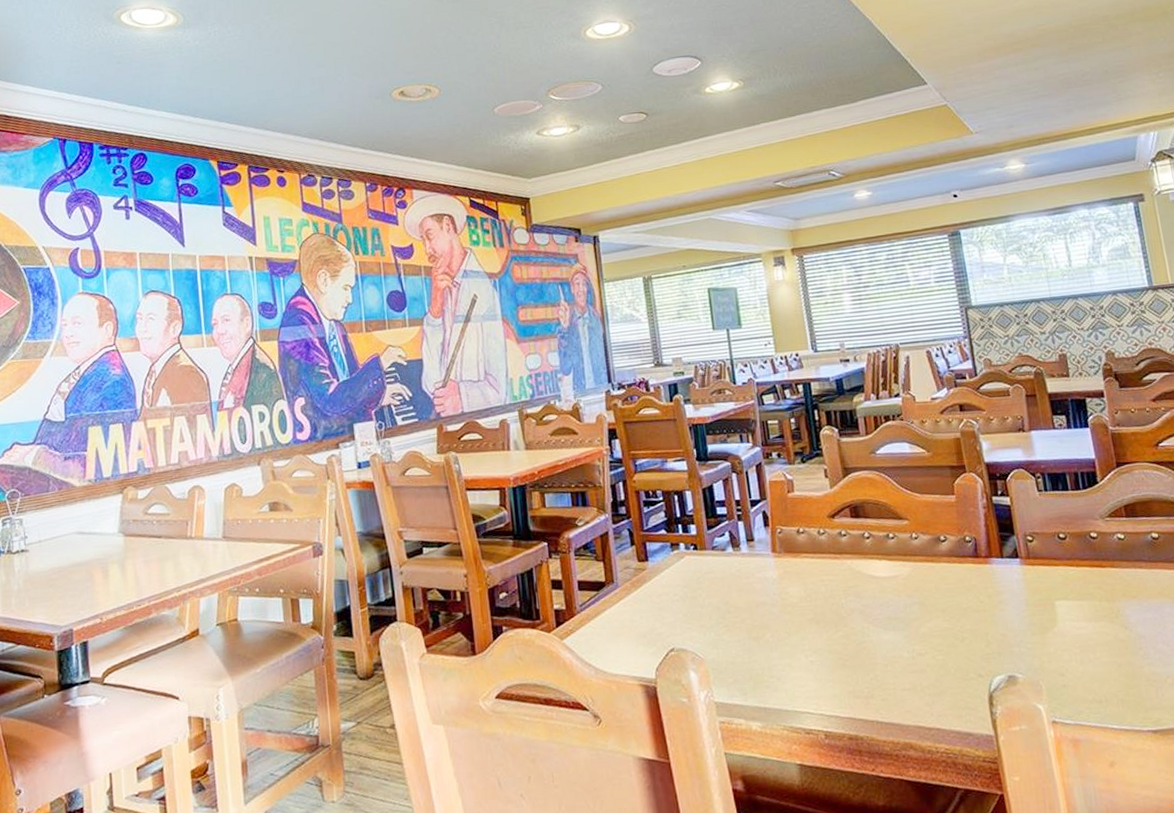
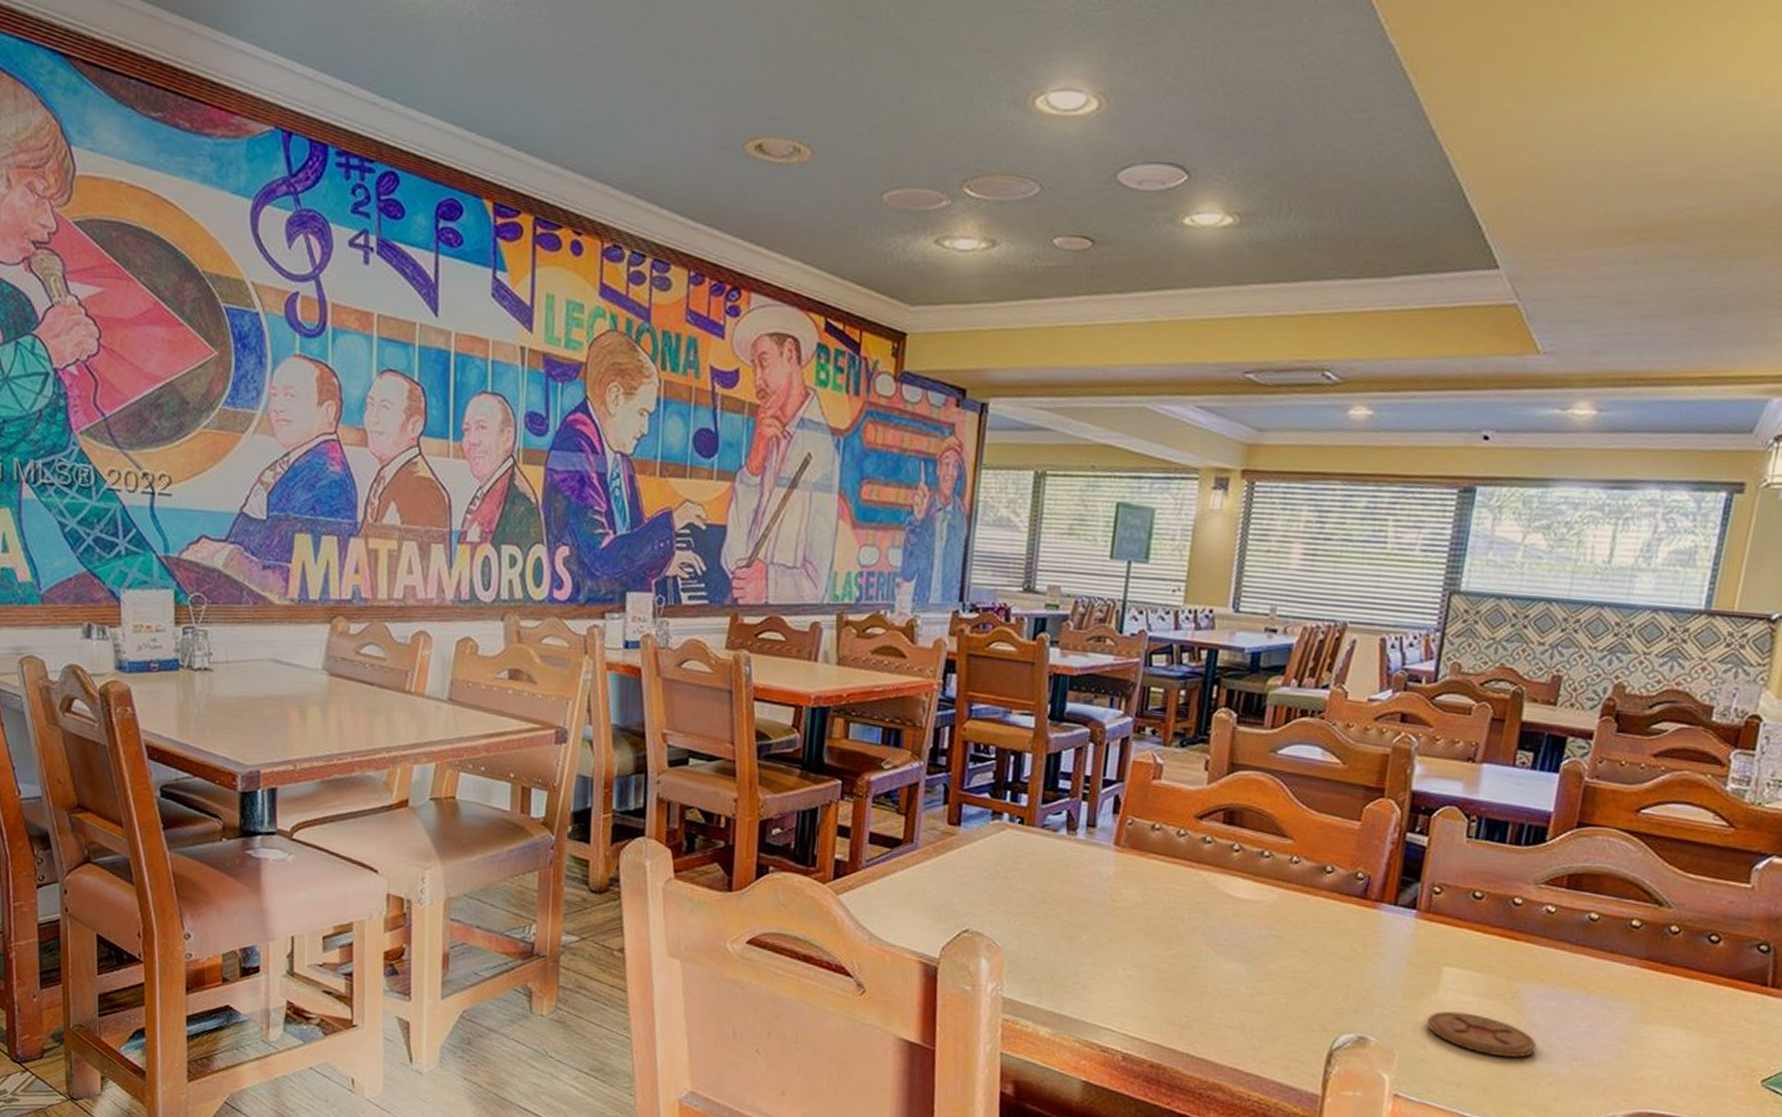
coaster: none [1057,637,1150,671] -> present [1427,1011,1537,1059]

